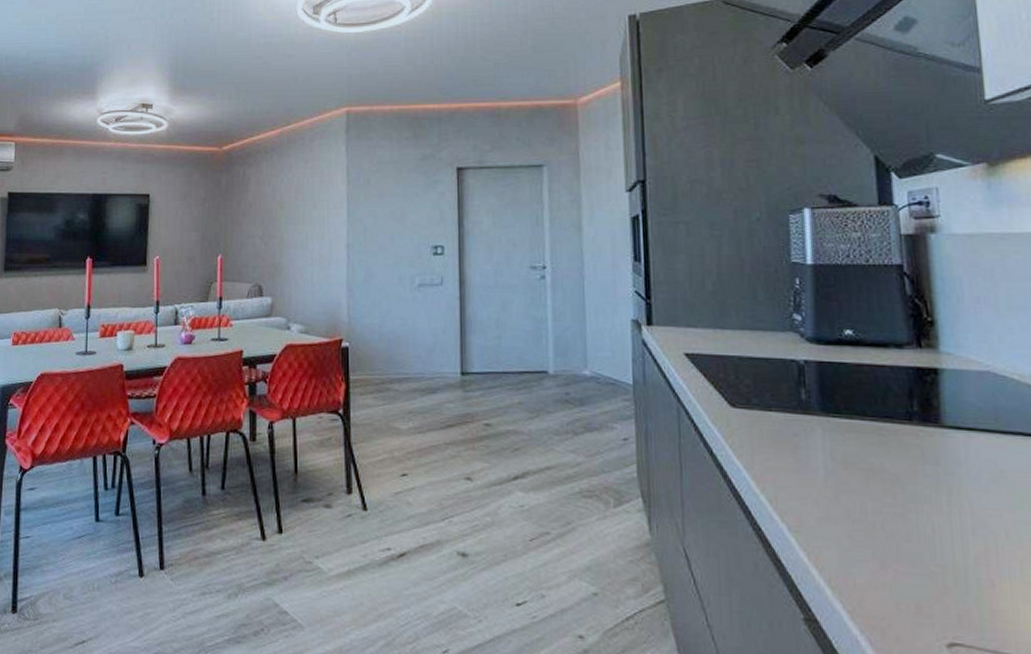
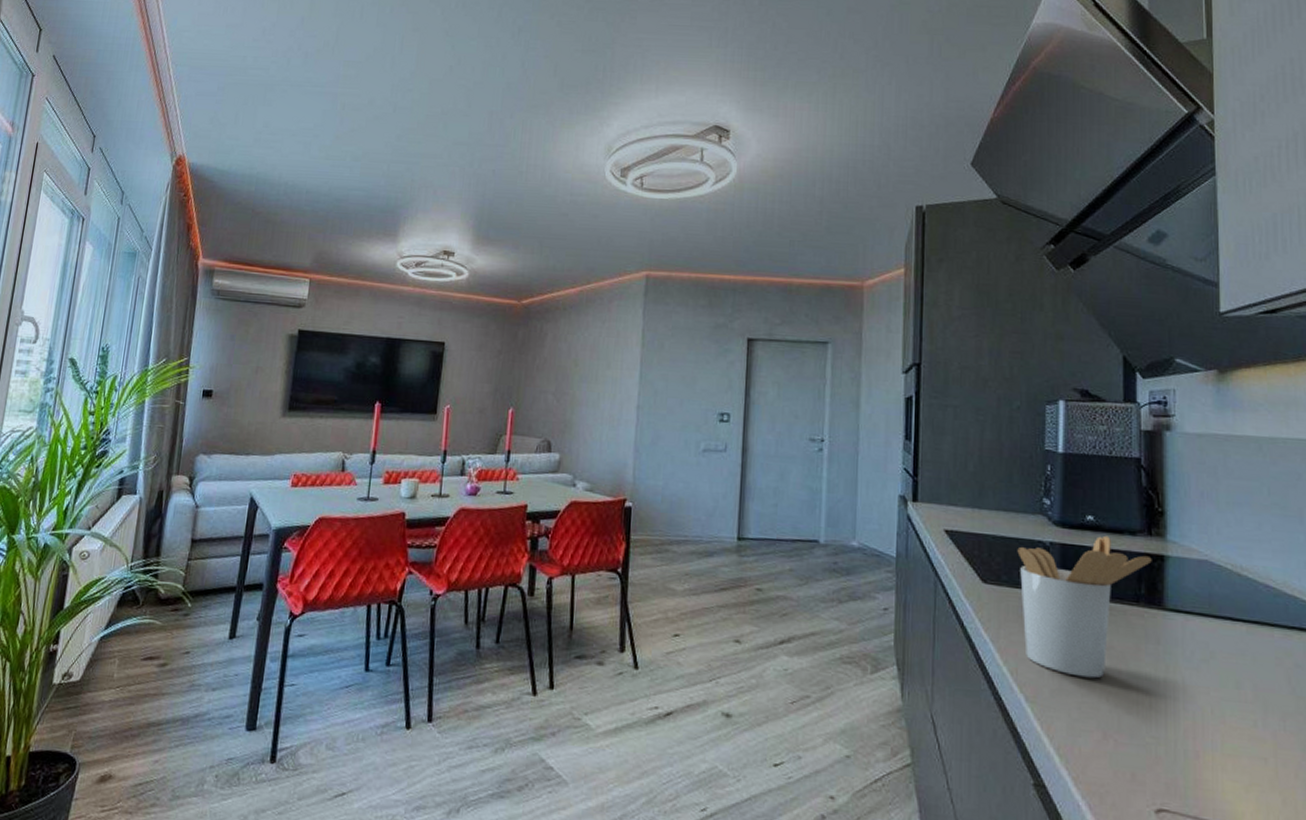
utensil holder: none [767,350,924,504] -> present [1017,535,1152,679]

